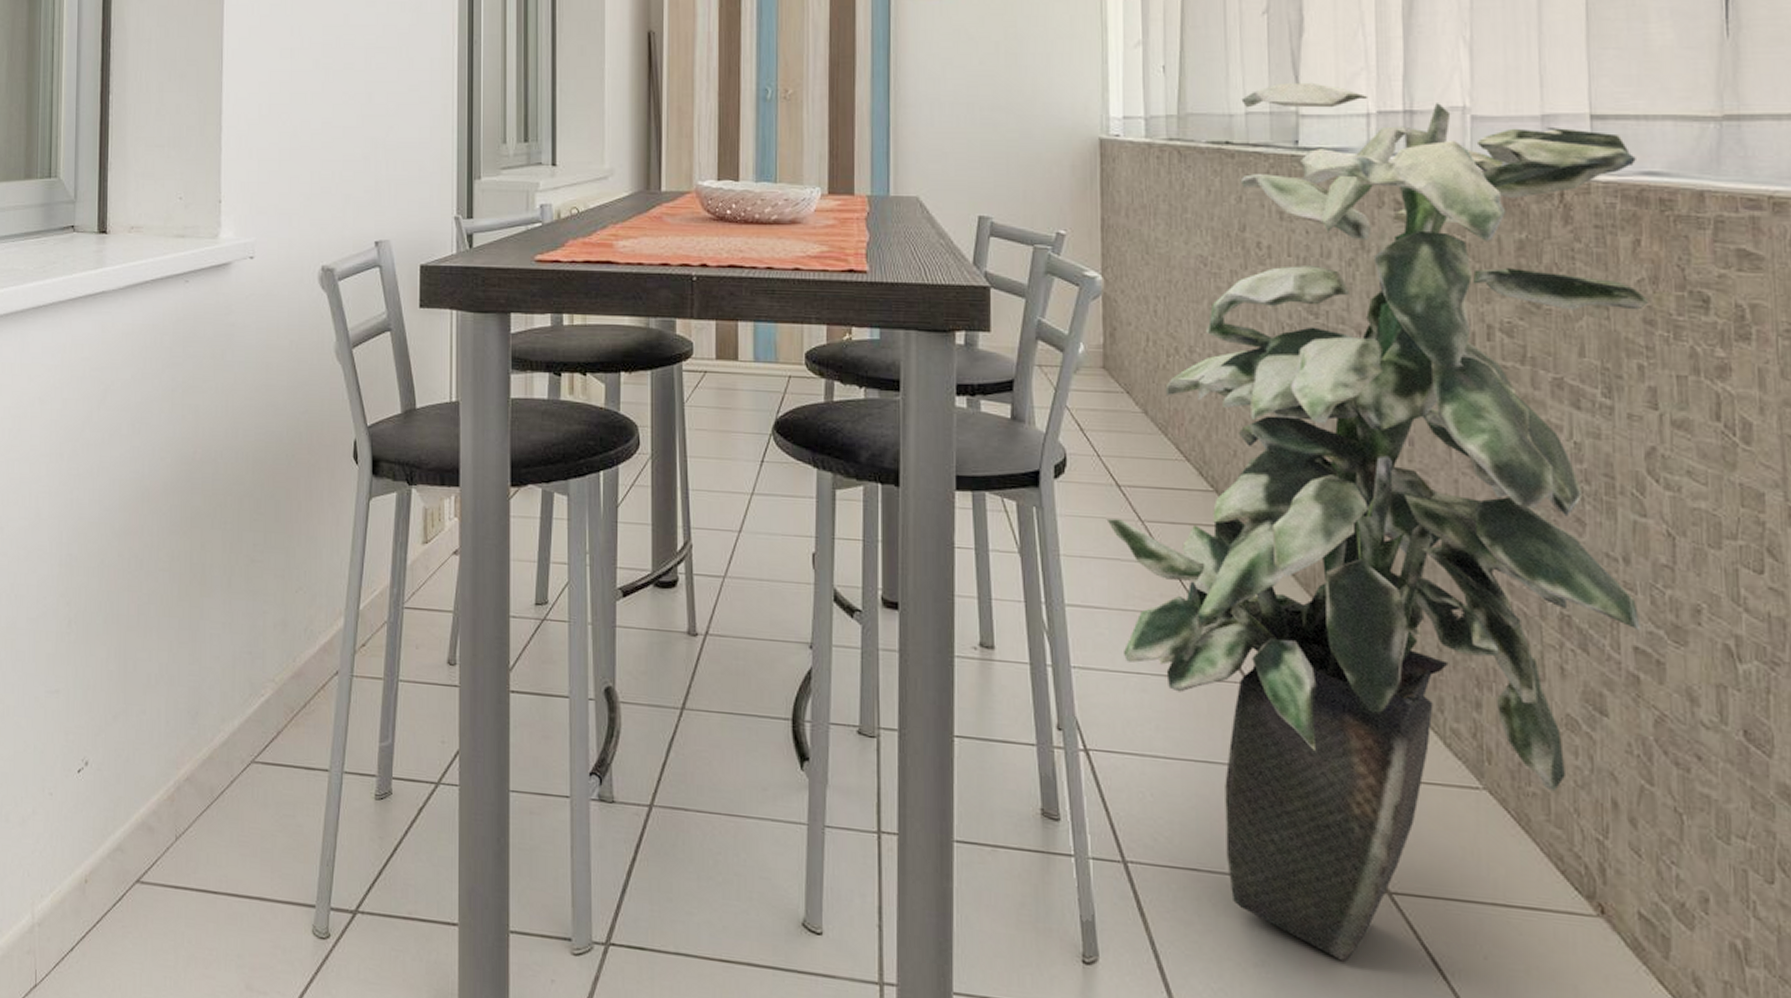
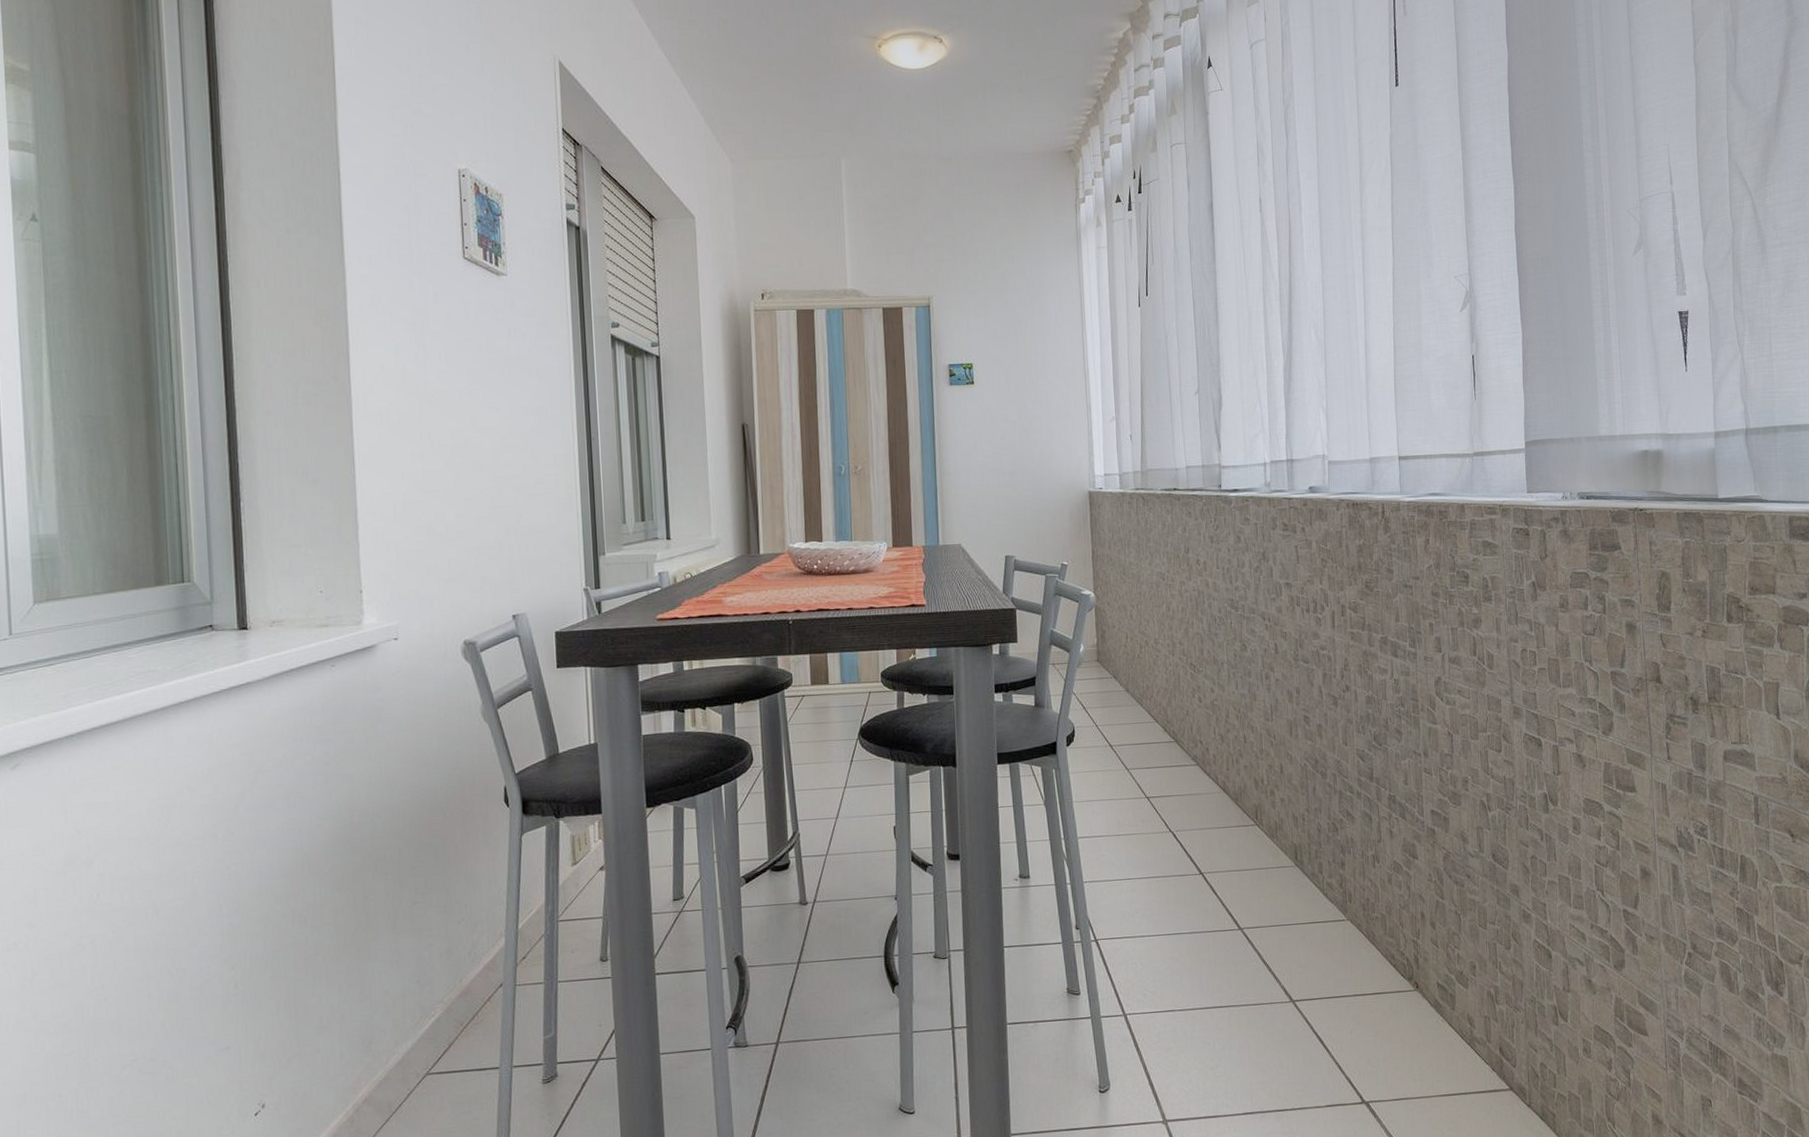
indoor plant: present [1106,82,1652,962] -> none [1103,442,1436,1054]

